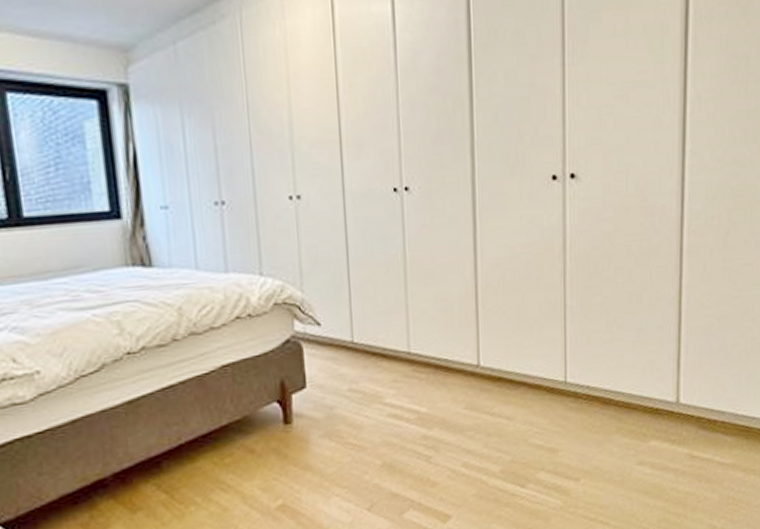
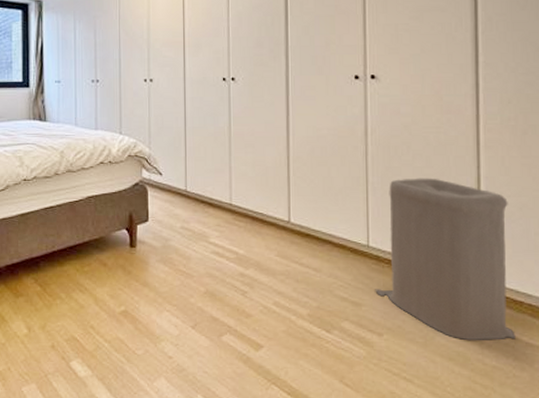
laundry basket: none [572,294,708,471] -> present [375,178,516,341]

